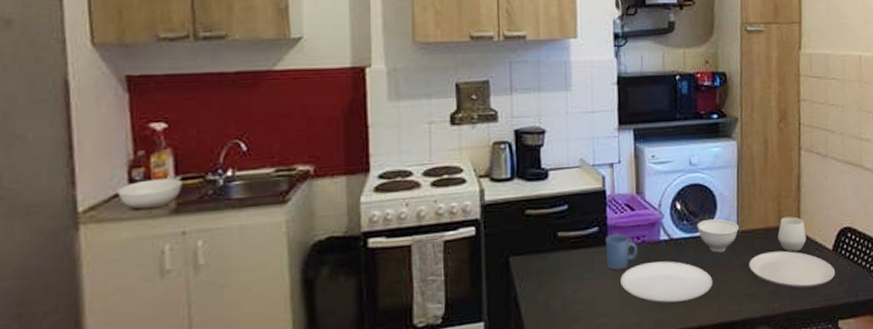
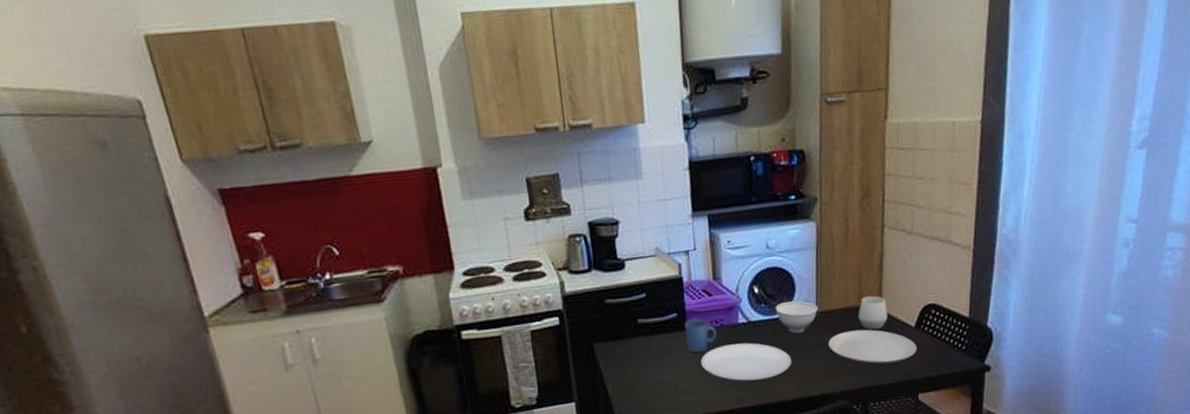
bowl: present [117,178,184,210] -> none [233,283,289,313]

